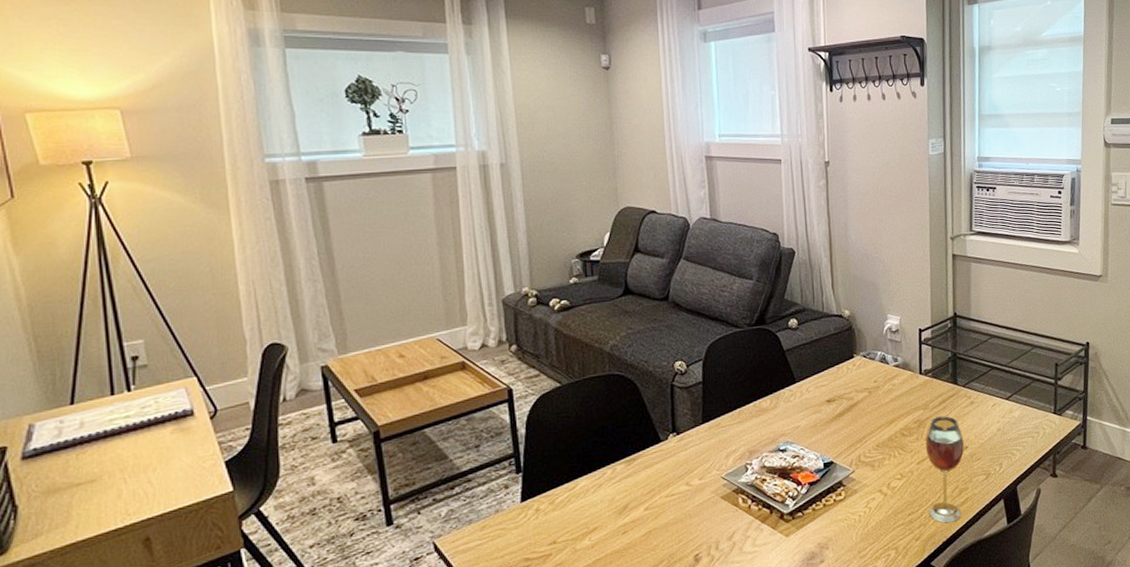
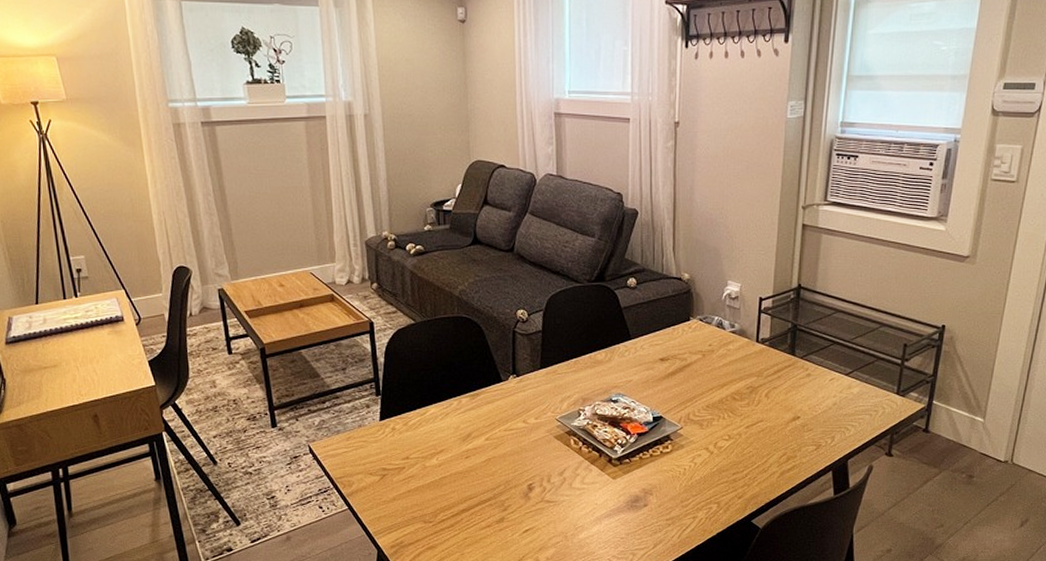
wineglass: present [925,416,965,523] -> none [754,385,797,486]

